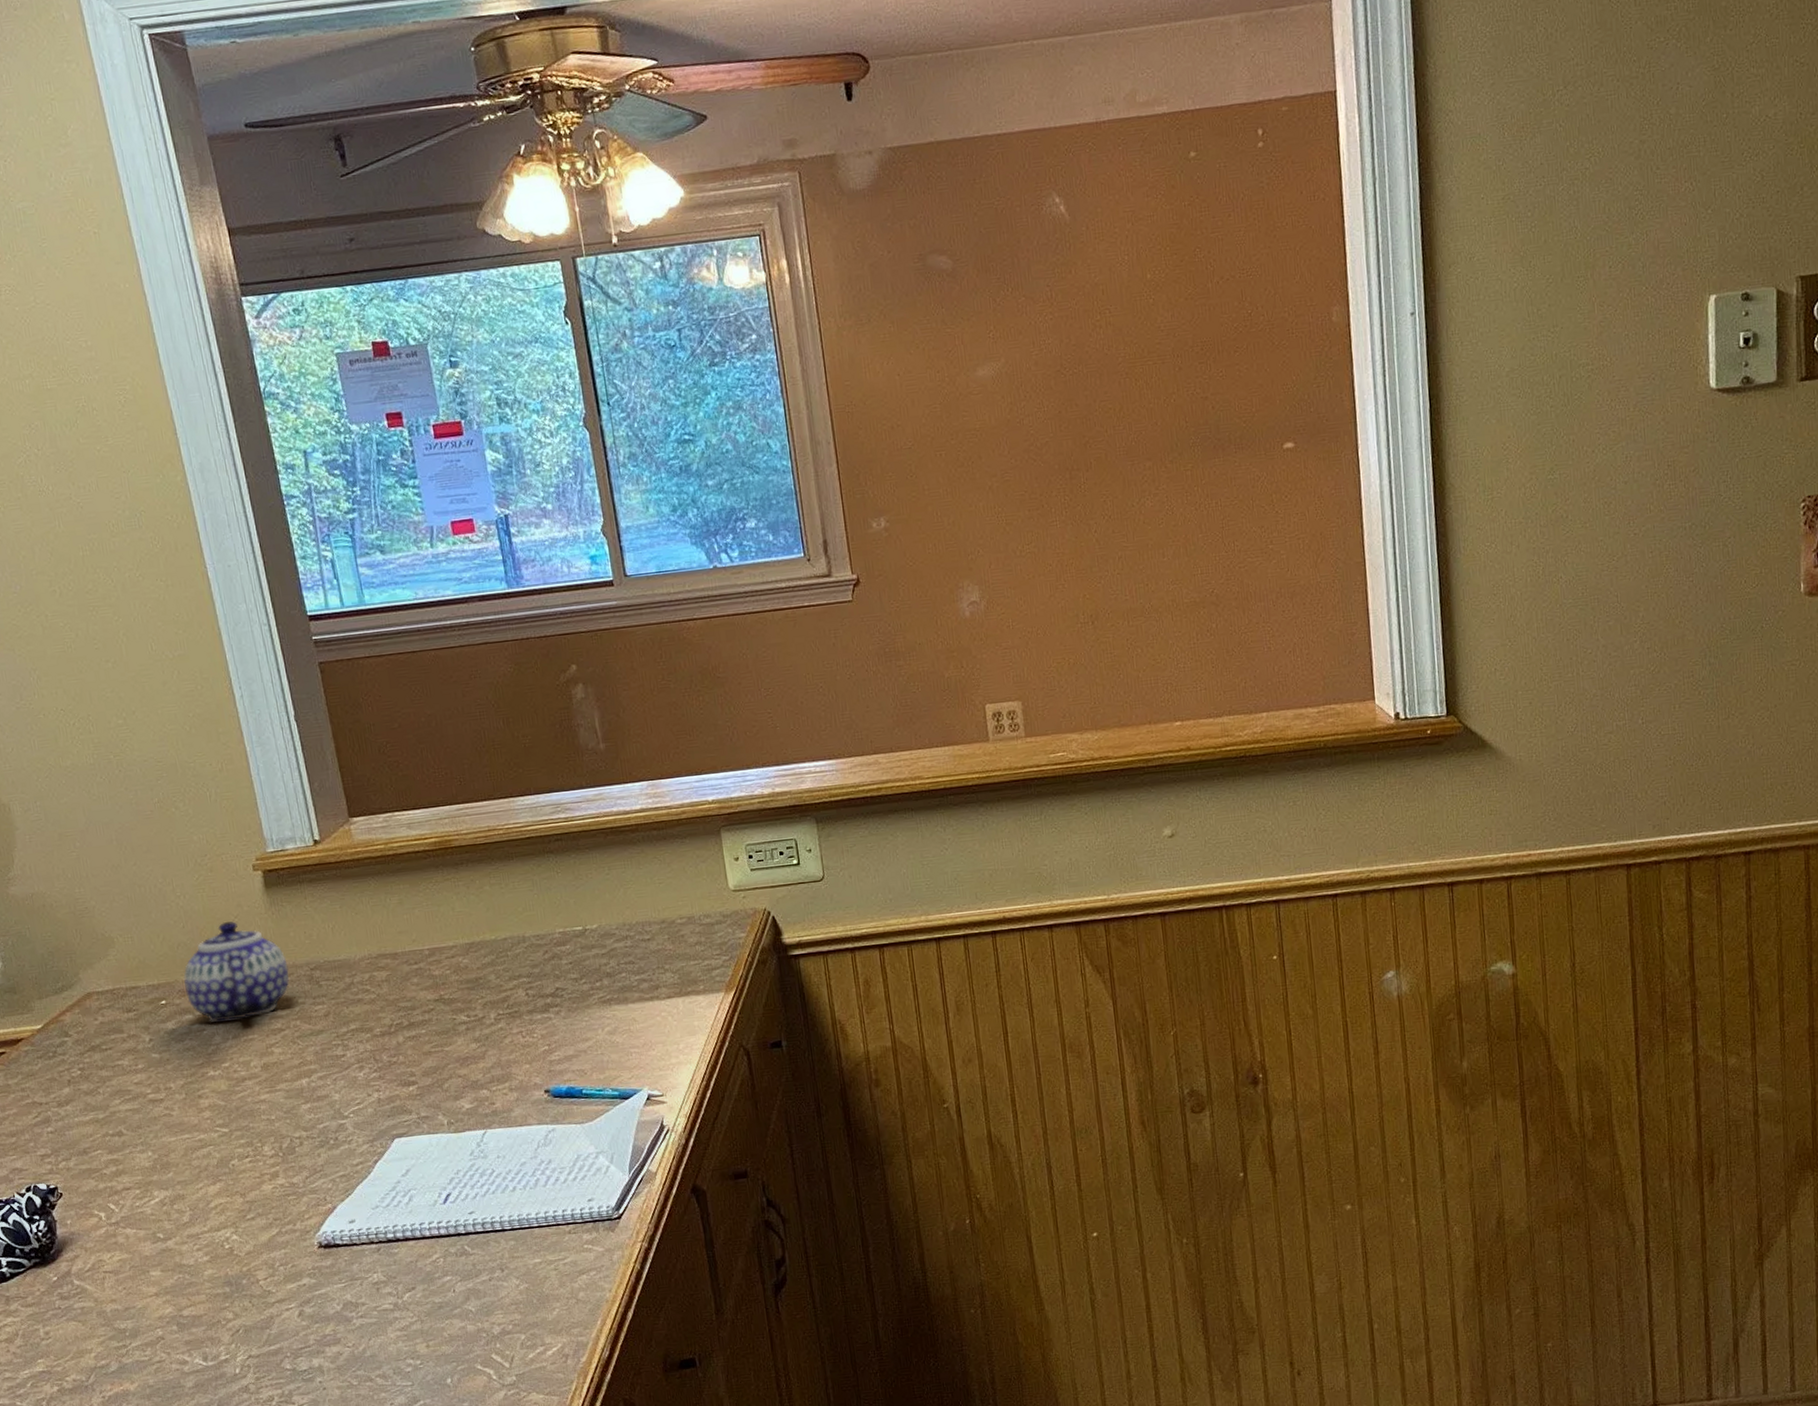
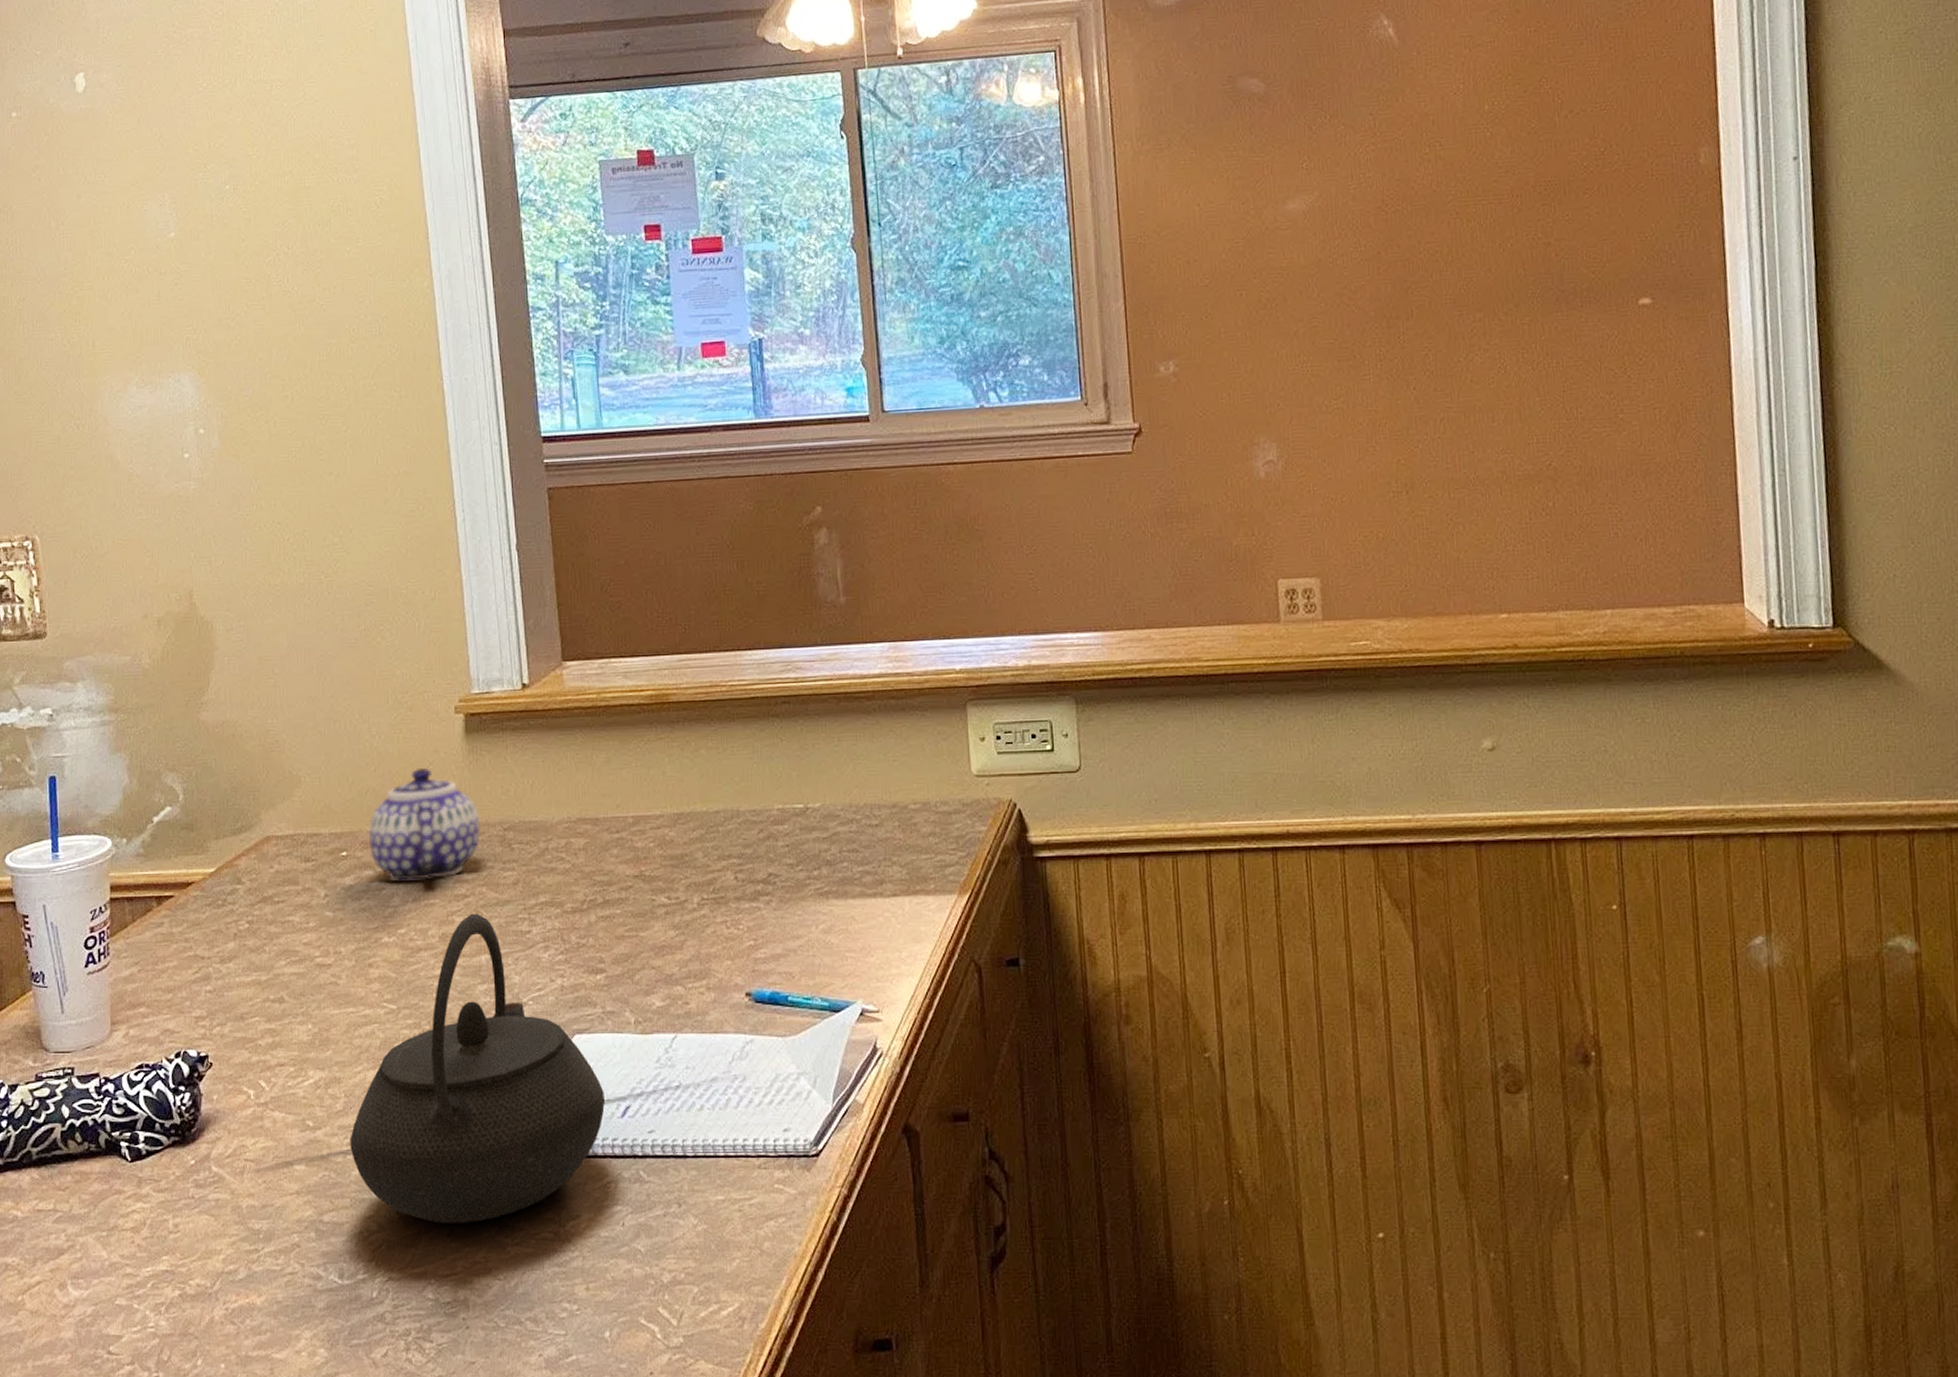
kettle: none [199,1043,428,1307] -> present [350,913,606,1223]

